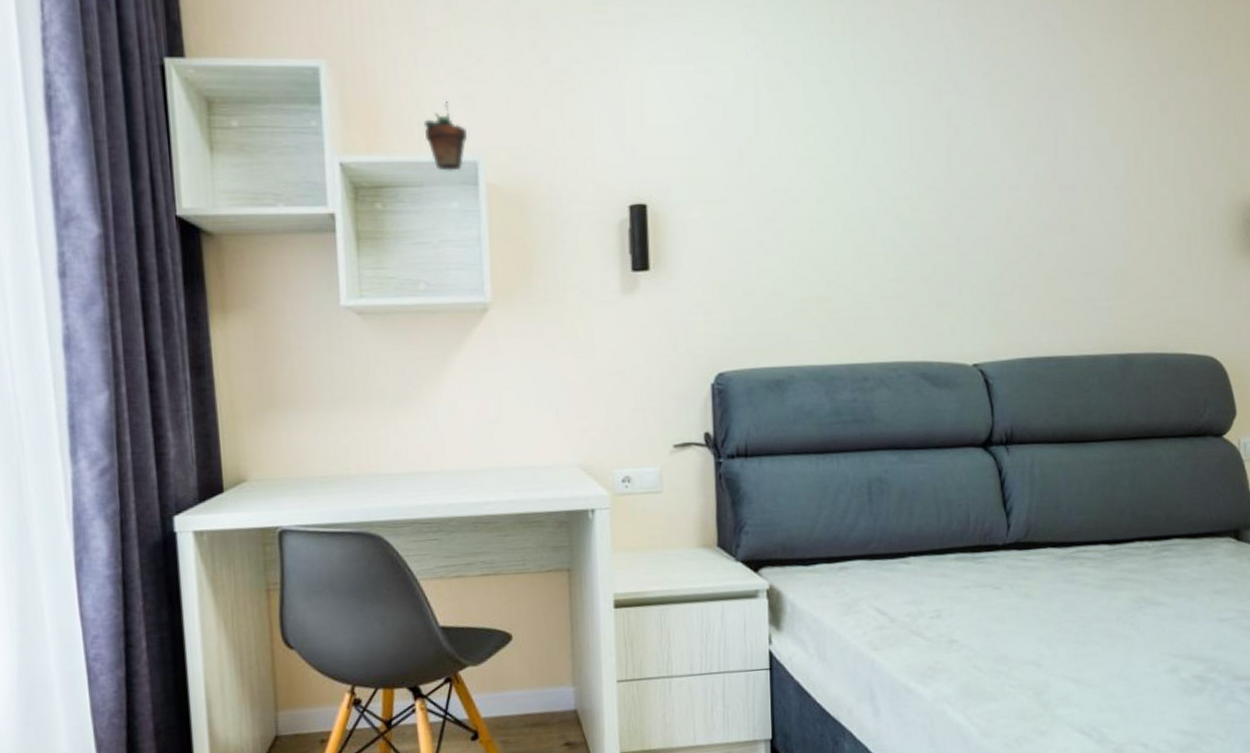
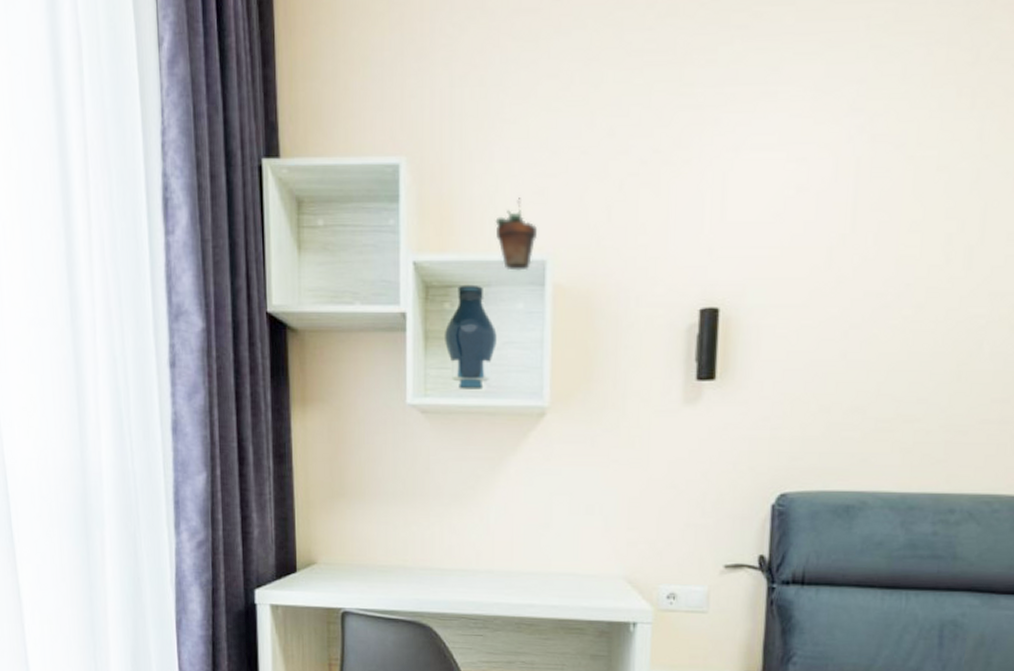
vase: none [377,185,433,289] -> present [444,284,497,390]

